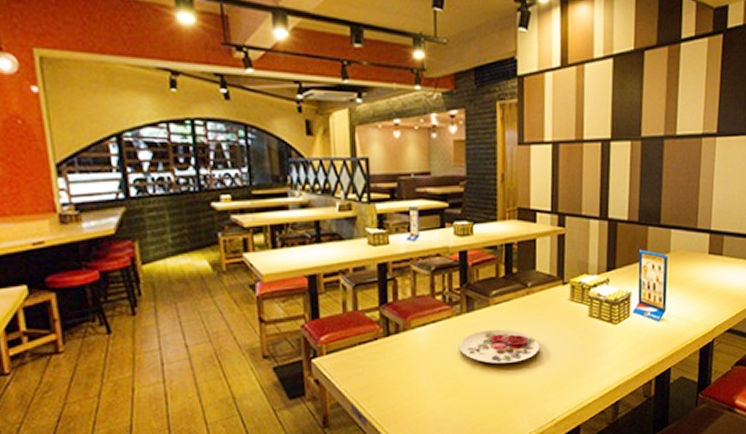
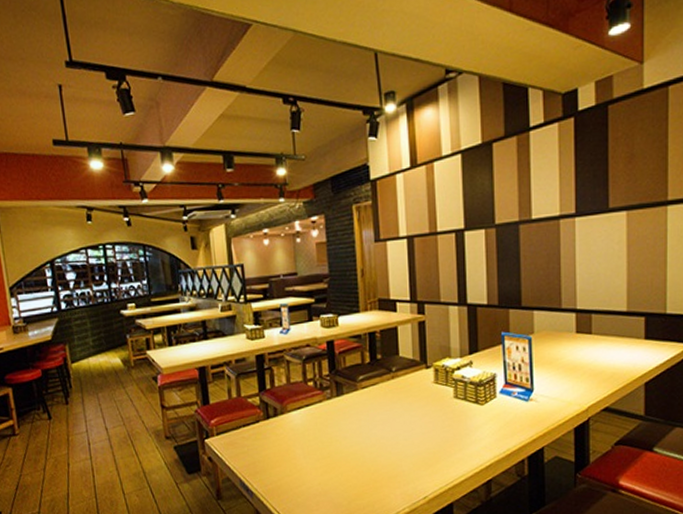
plate: present [459,329,540,364] -> none [332,411,407,444]

